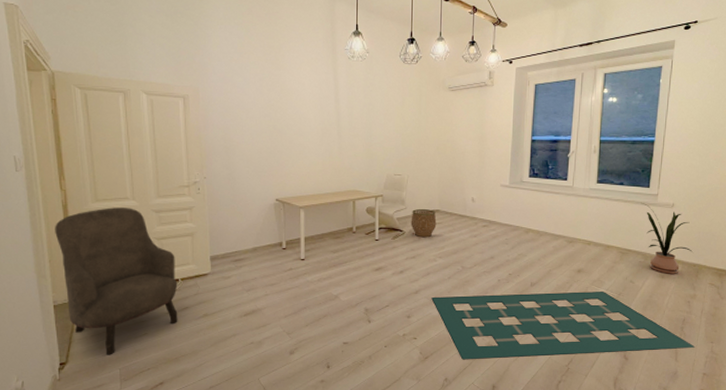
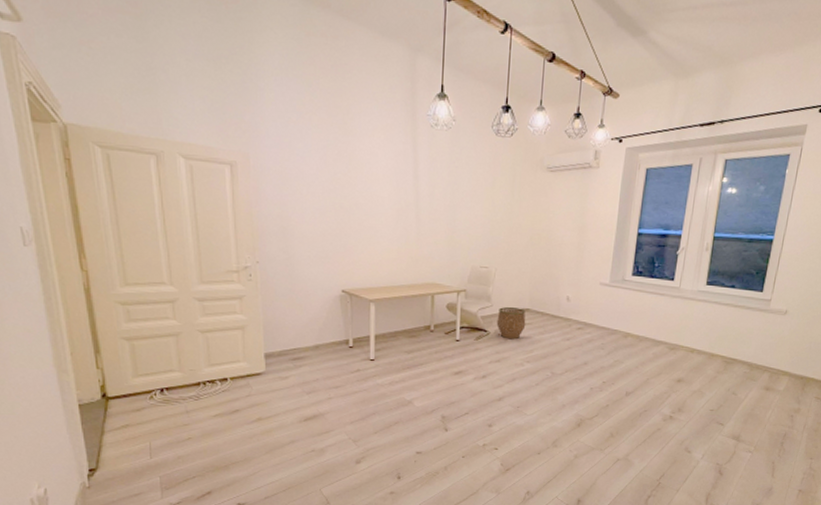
armchair: present [55,207,178,355] -> none [76,293,227,461]
area rug: present [431,292,696,360] -> none [516,403,794,473]
house plant: present [641,203,693,274] -> none [752,309,802,386]

